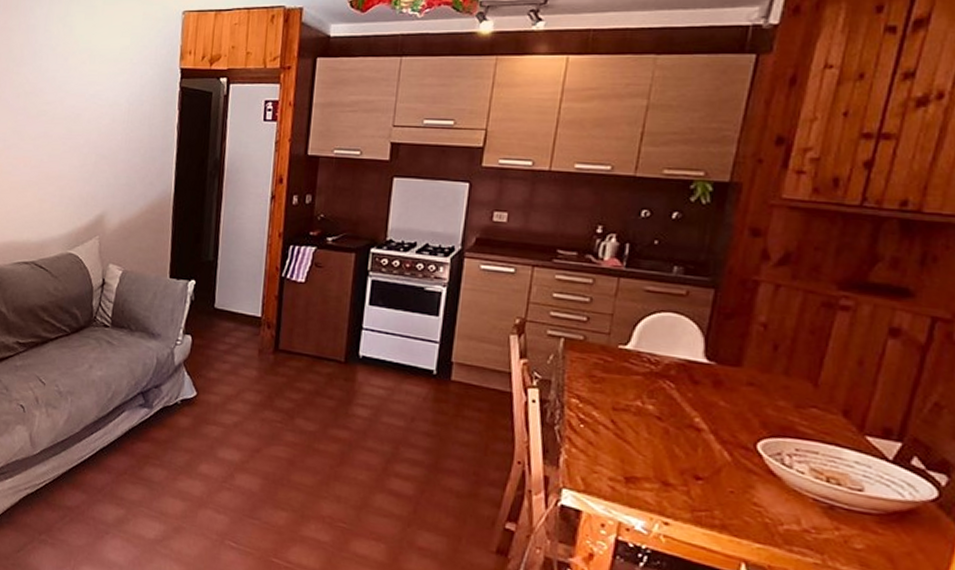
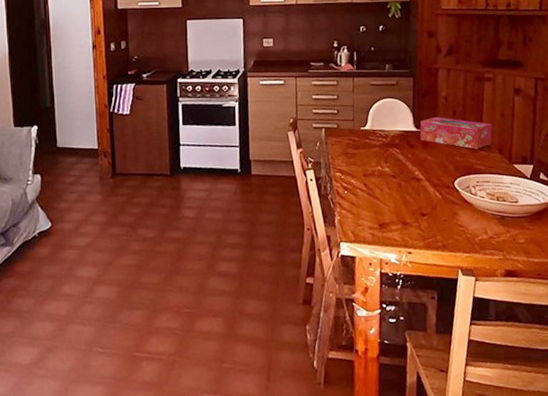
tissue box: none [711,347,839,405] -> present [420,116,493,149]

